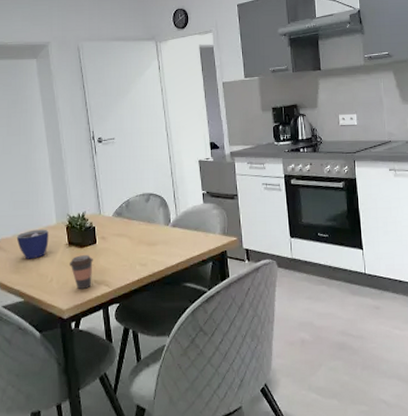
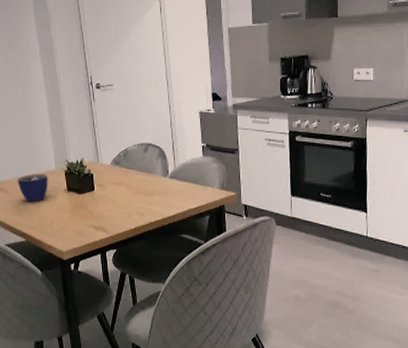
coffee cup: present [70,255,93,290] -> none [69,201,91,234]

